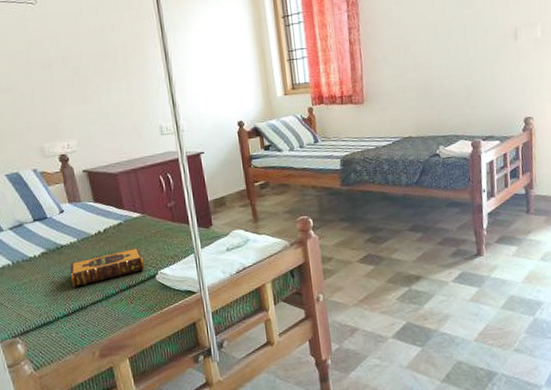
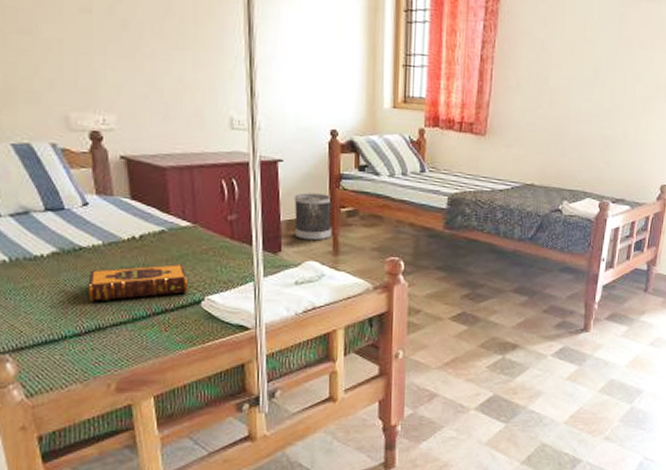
wastebasket: none [216,173,251,214] -> present [294,193,332,241]

